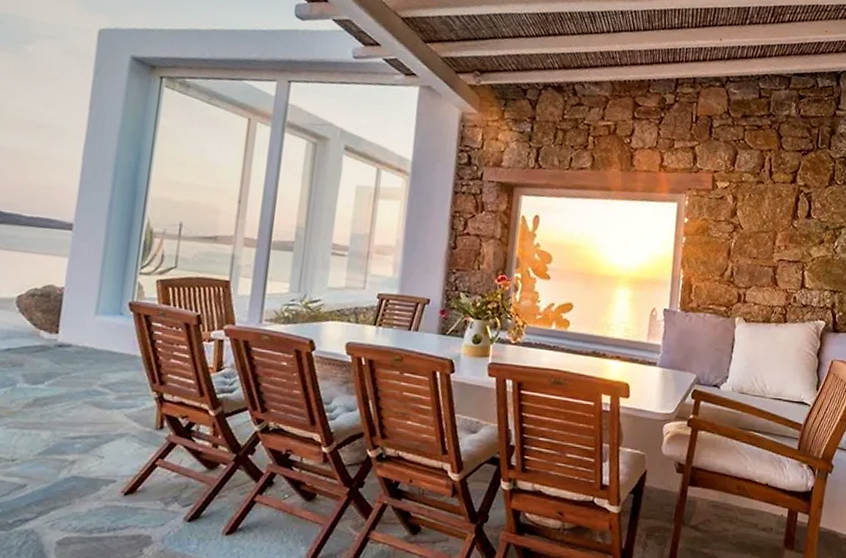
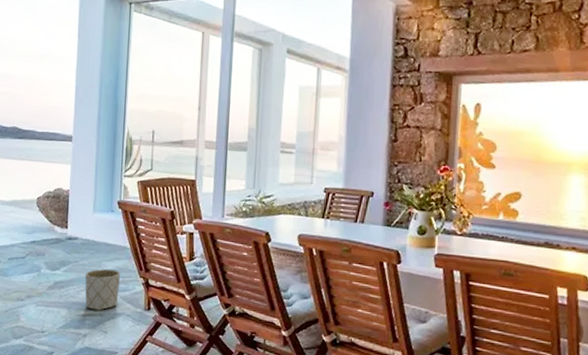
planter: none [76,381,128,432] -> present [85,268,121,311]

